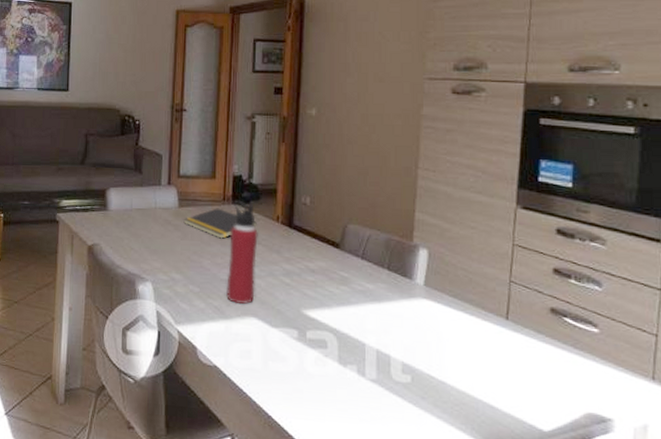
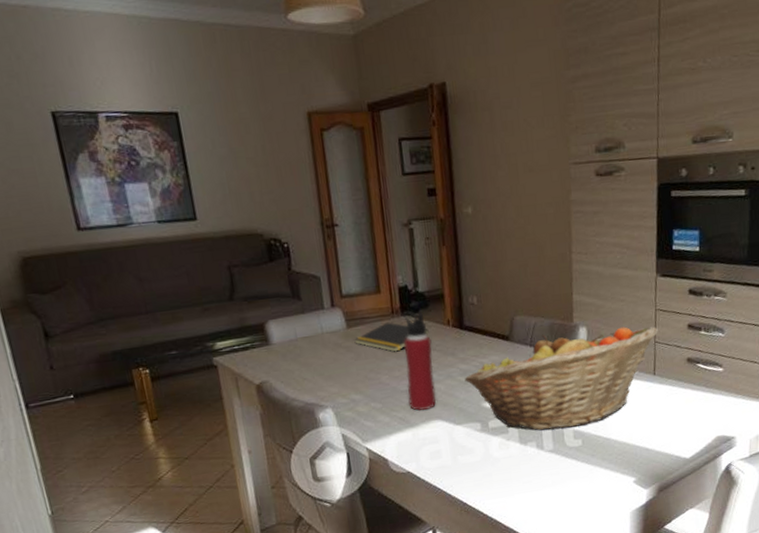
fruit basket: none [287,248,515,360] -> present [464,326,658,430]

